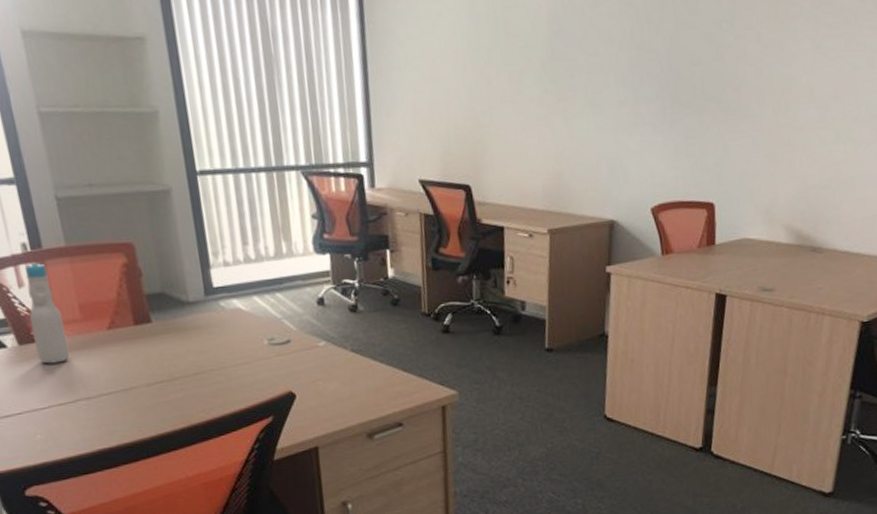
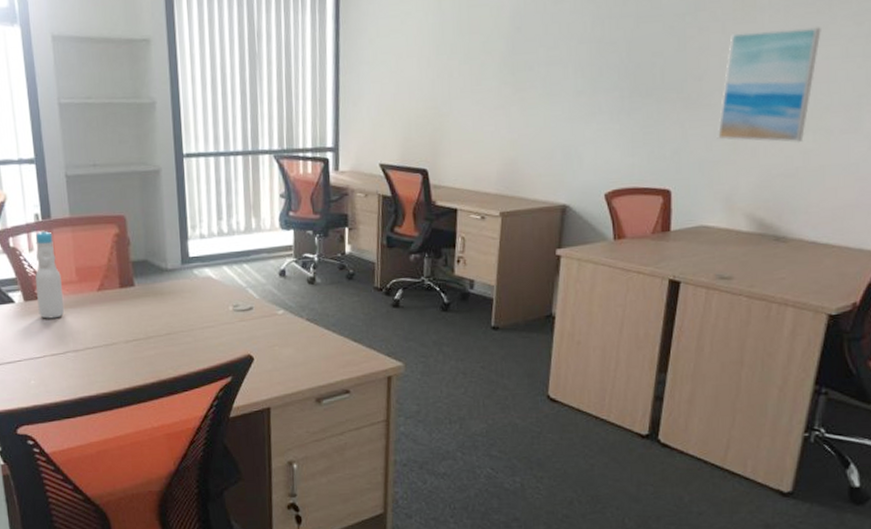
wall art: none [755,36,849,155] -> present [716,26,821,143]

